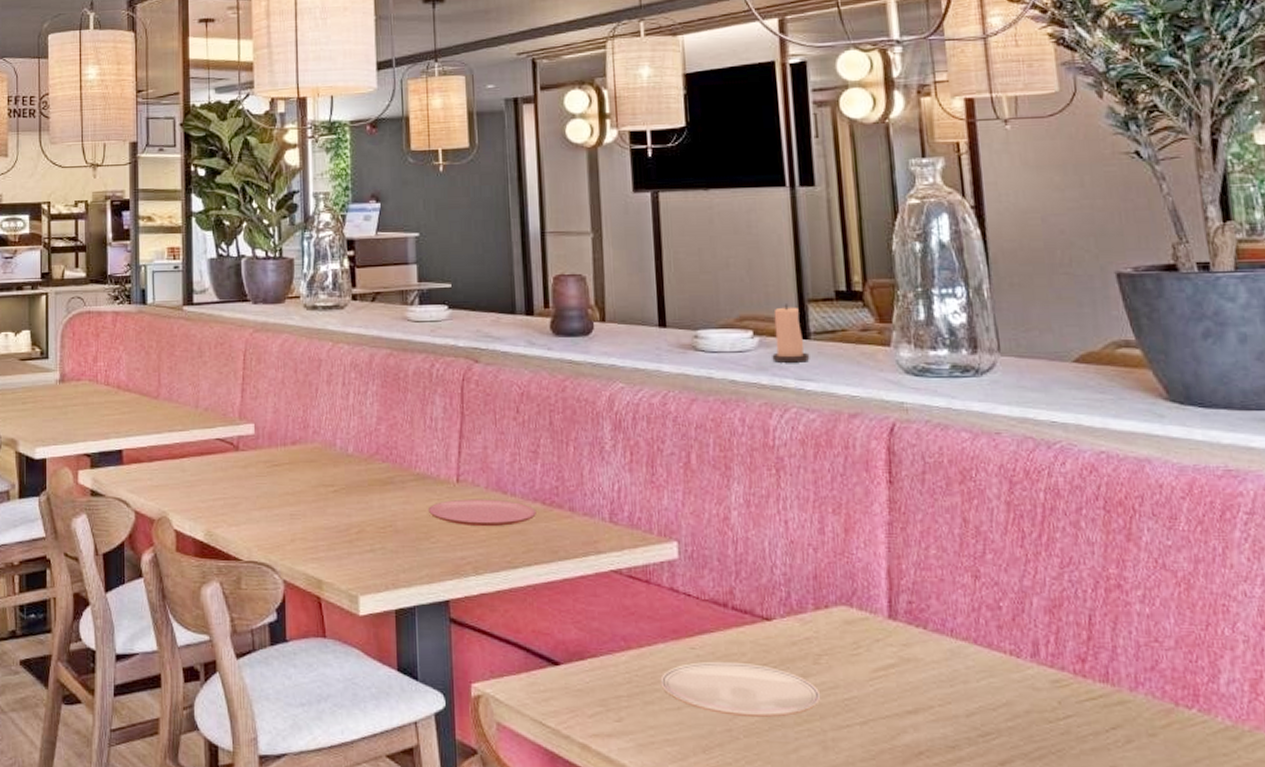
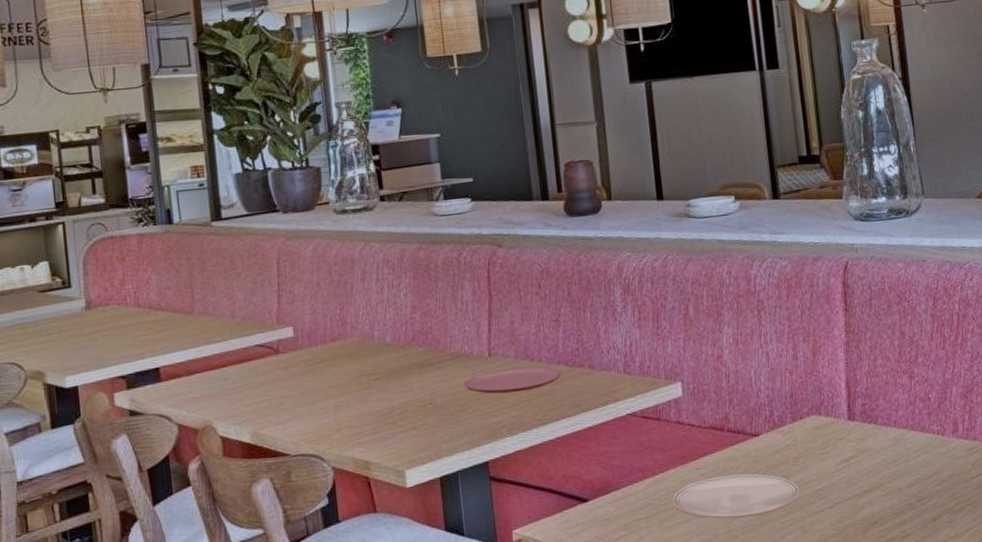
candle: present [772,304,810,363] -> none [750,171,781,221]

